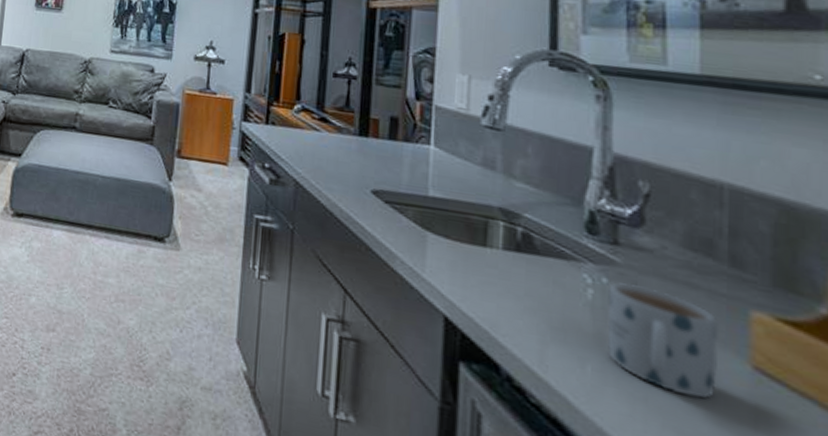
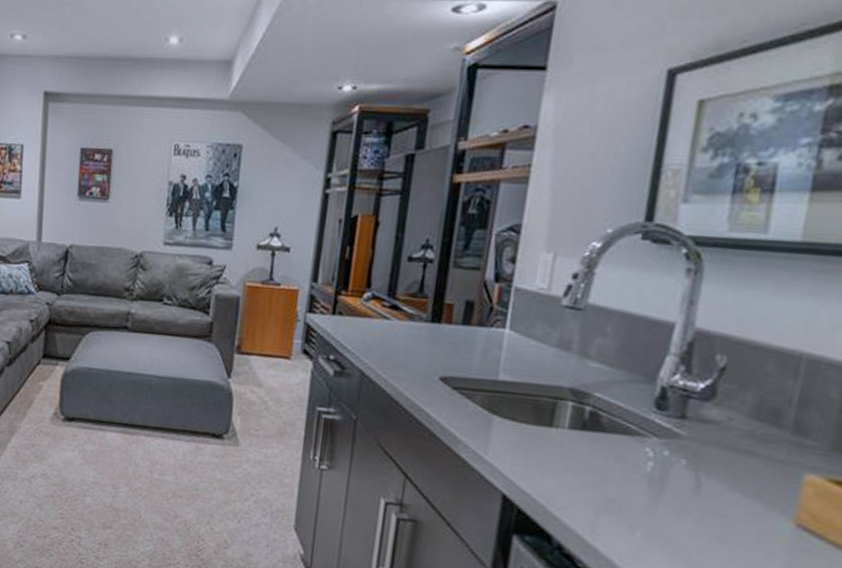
mug: present [606,282,718,399] -> none [658,454,771,555]

